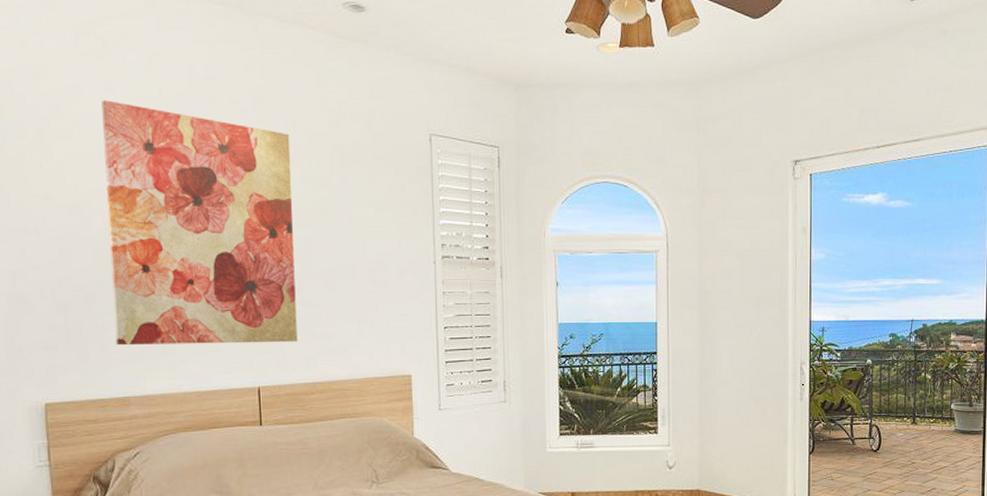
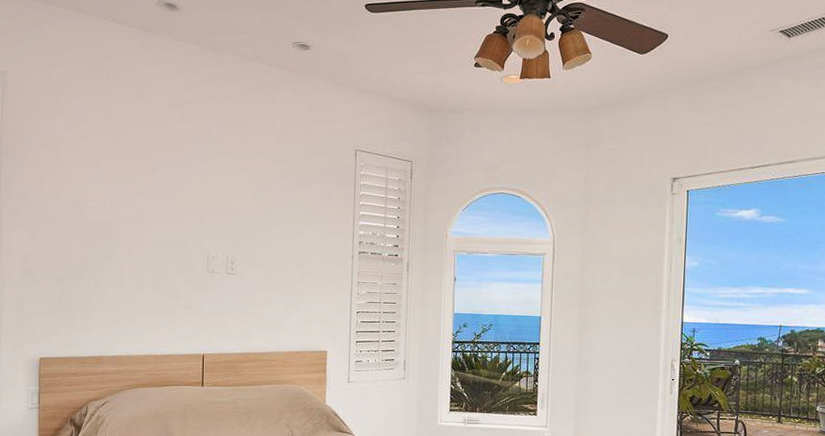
wall art: present [101,100,298,346] -> none [97,119,243,318]

